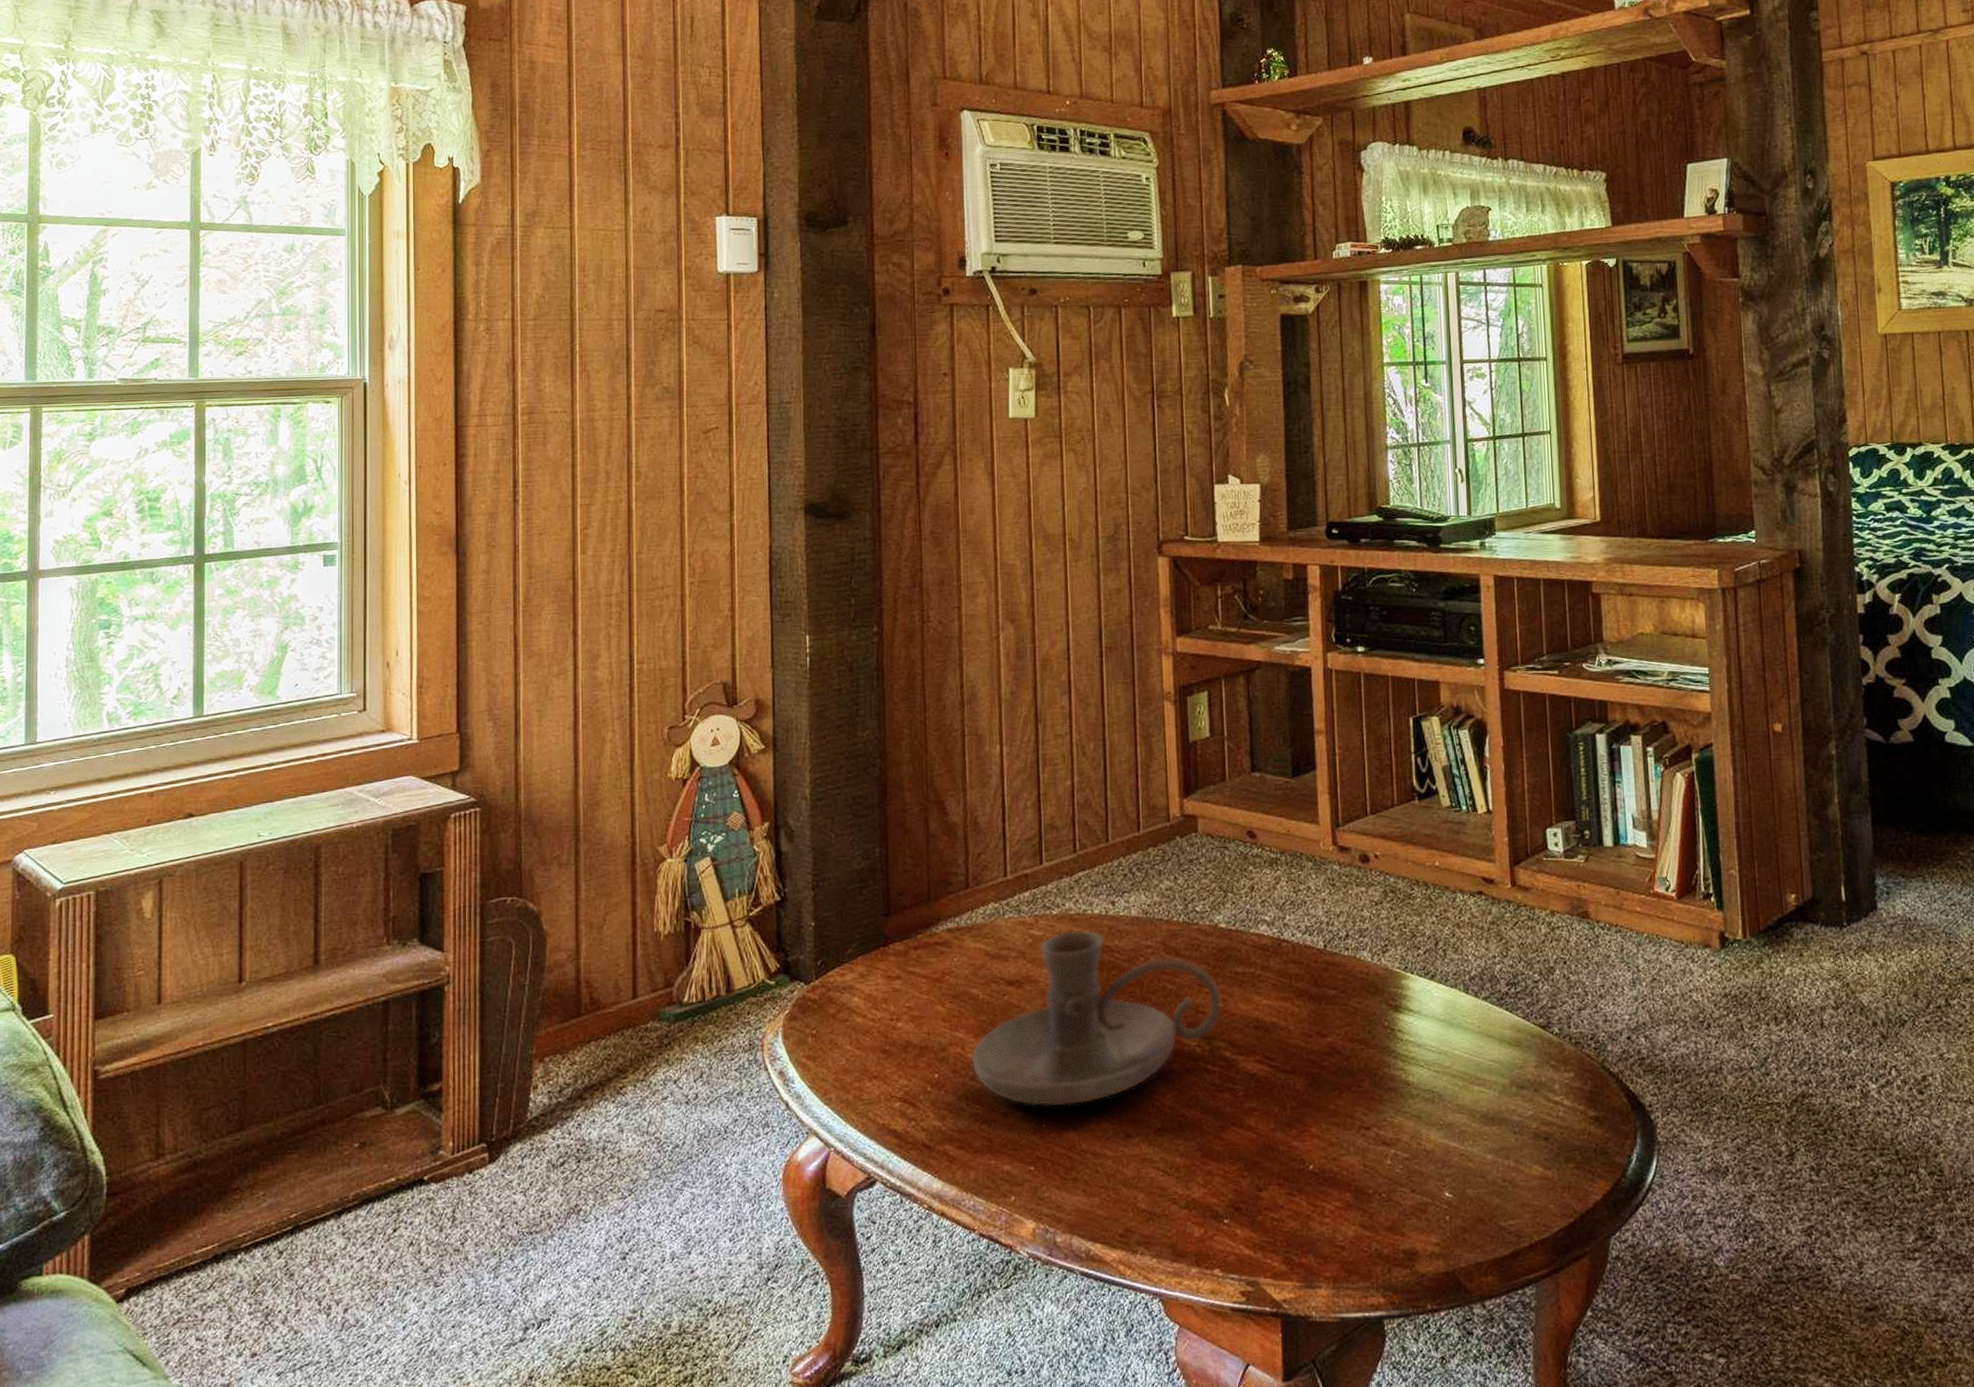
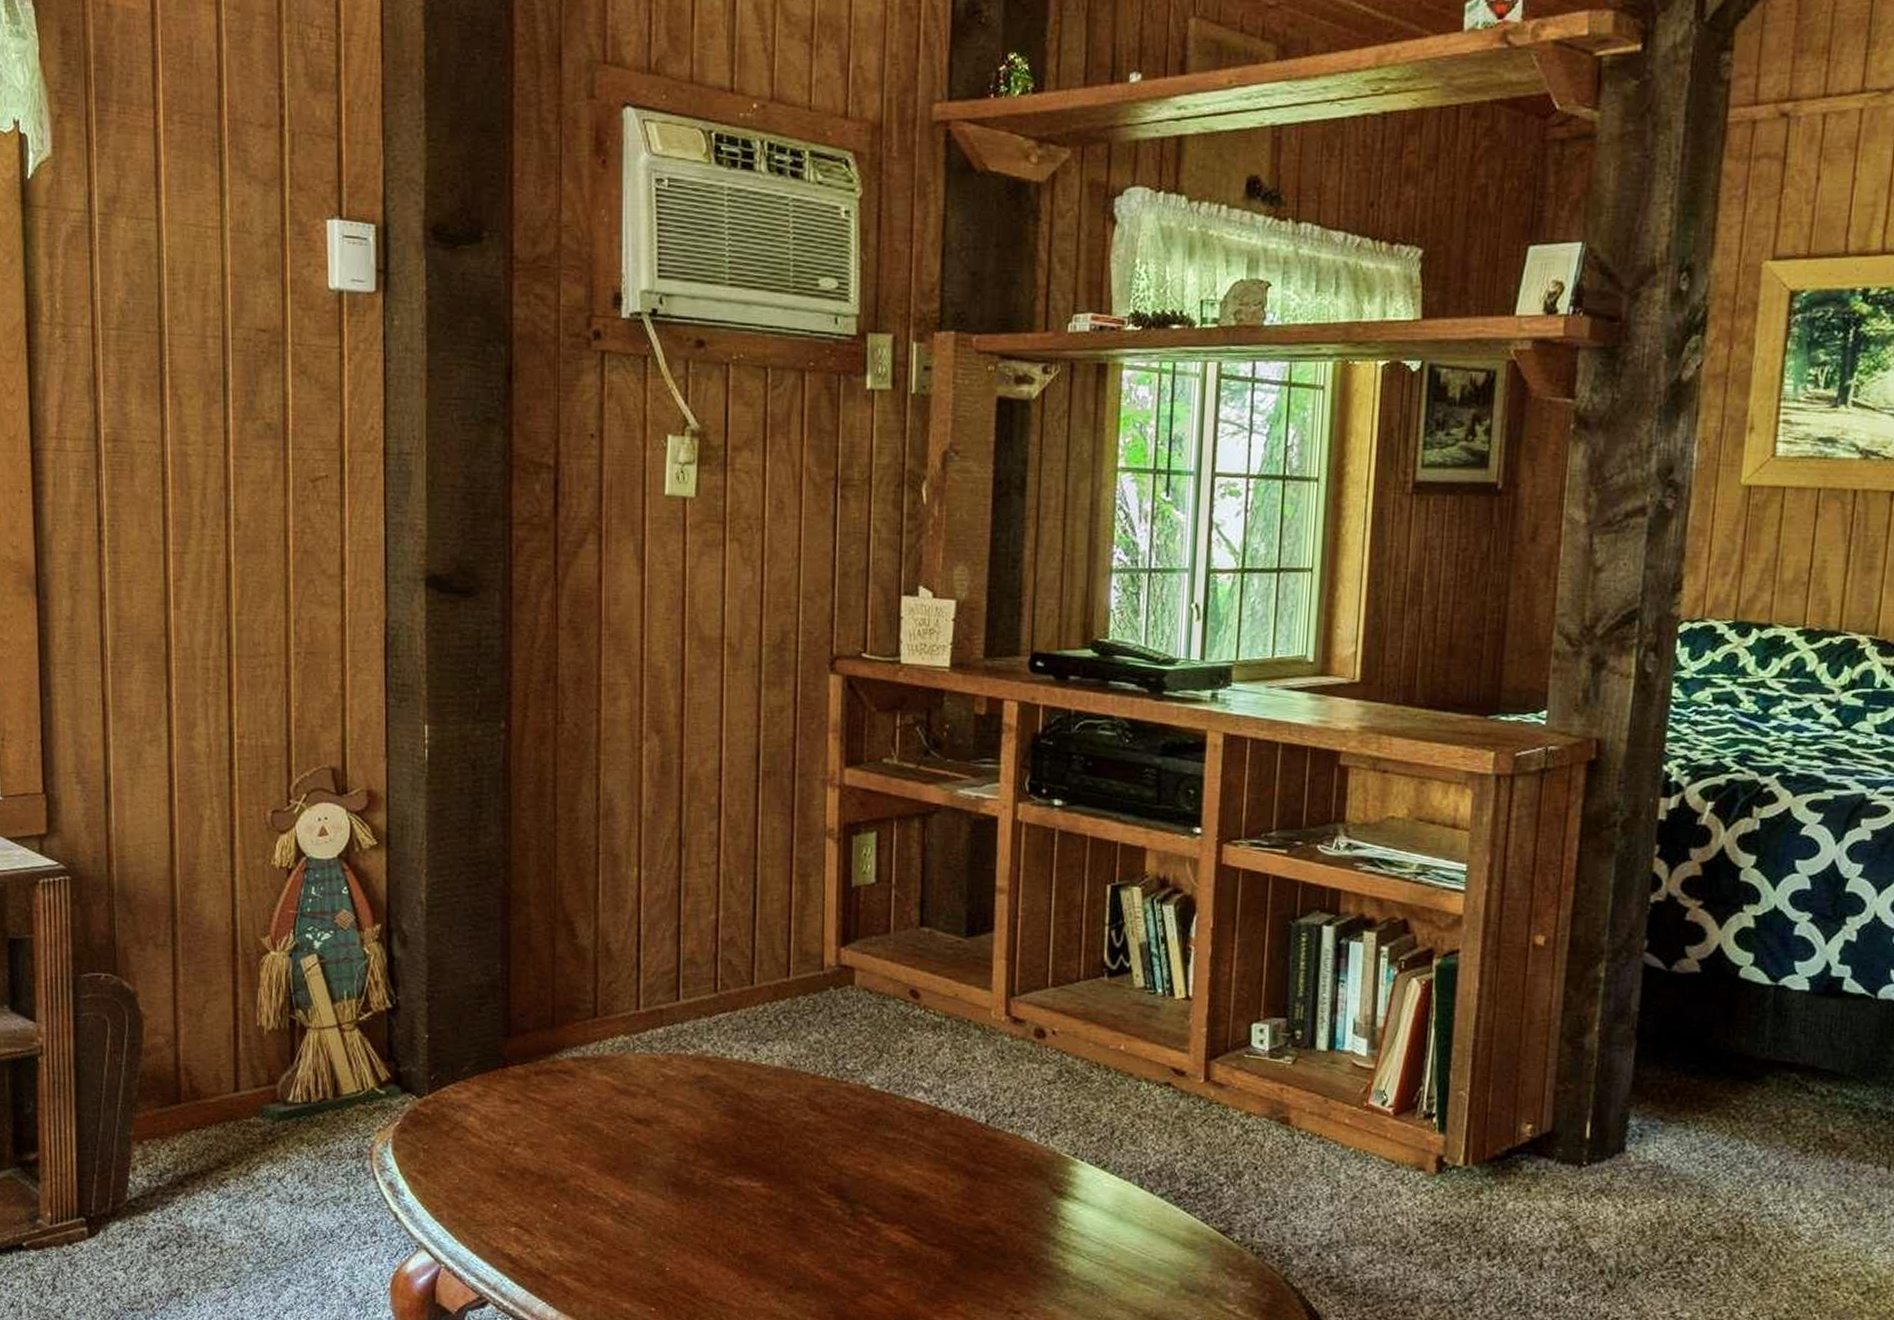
candle holder: present [971,930,1222,1107] -> none [593,1074,868,1253]

